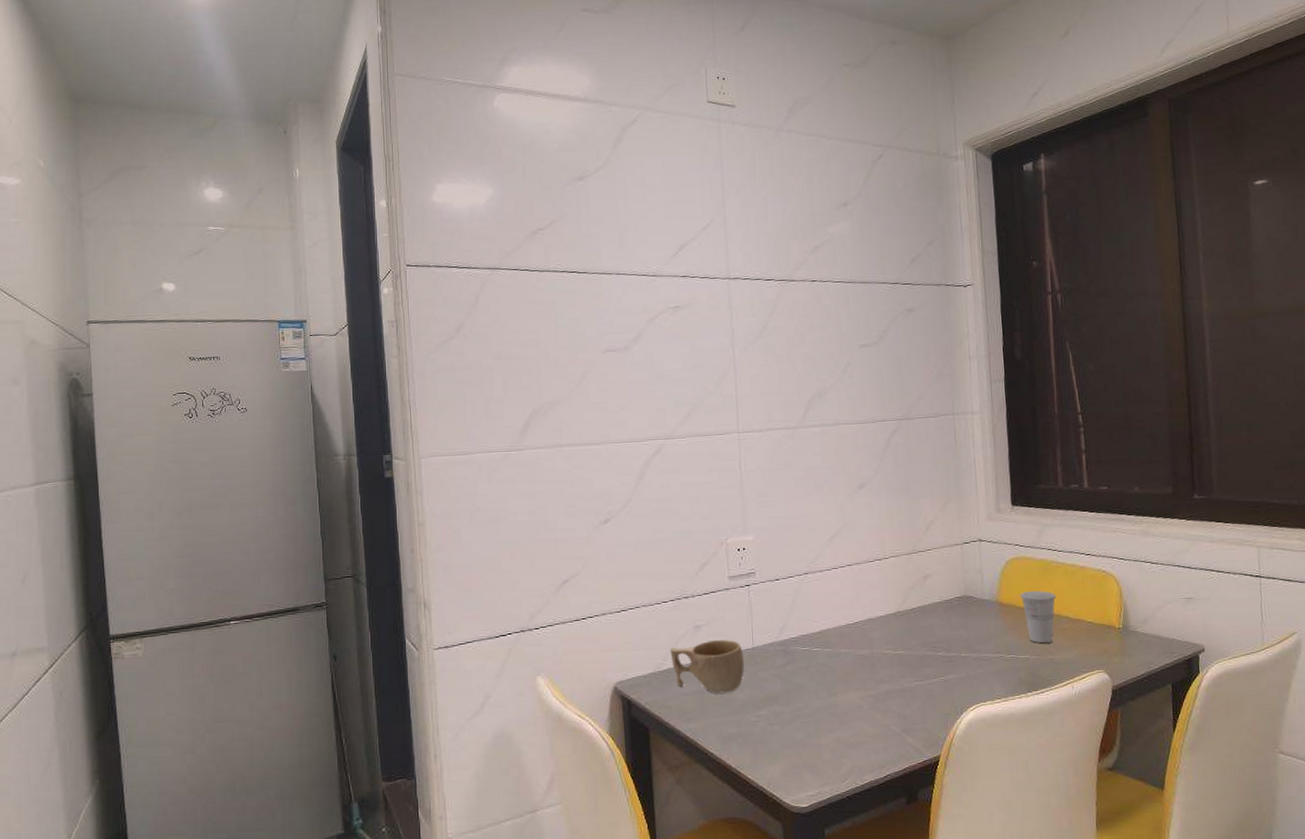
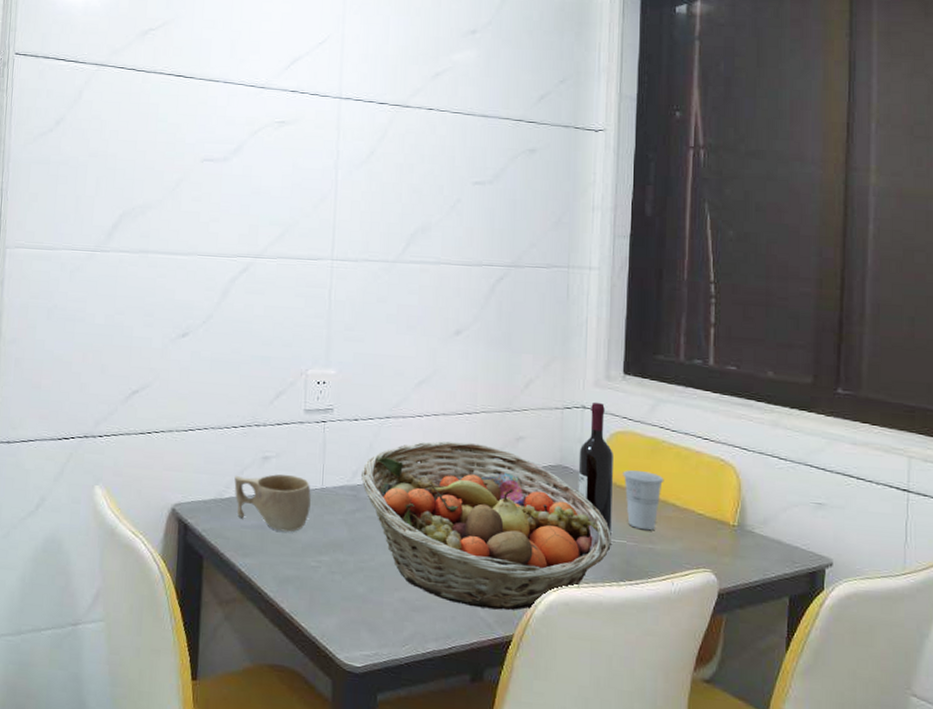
fruit basket: none [787,586,1017,736] -> present [360,441,611,611]
wine bottle: none [980,534,1016,653] -> present [578,402,613,535]

